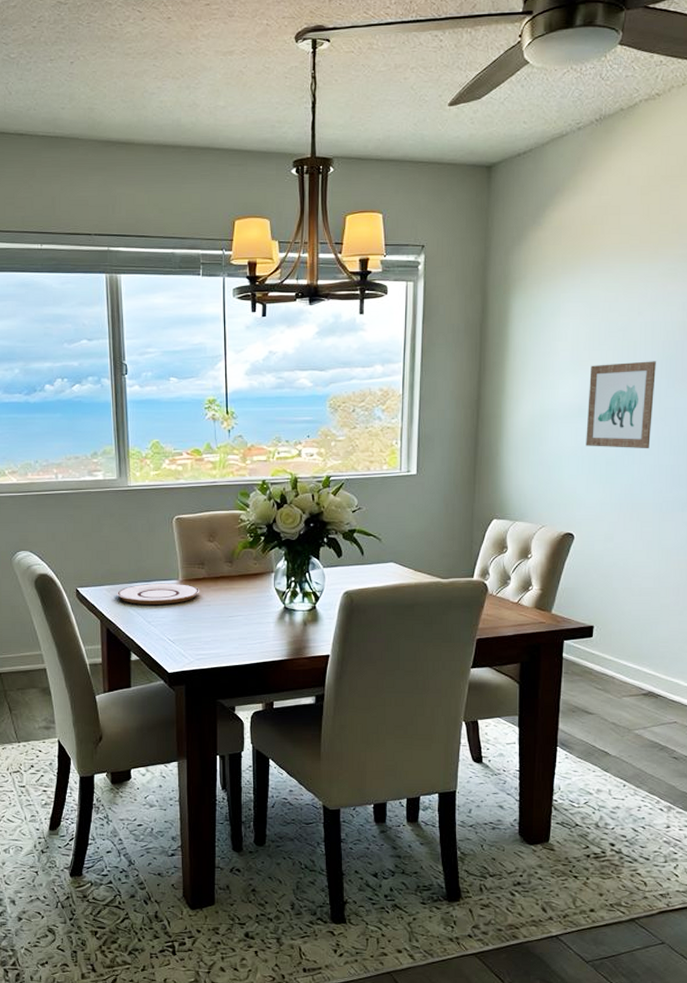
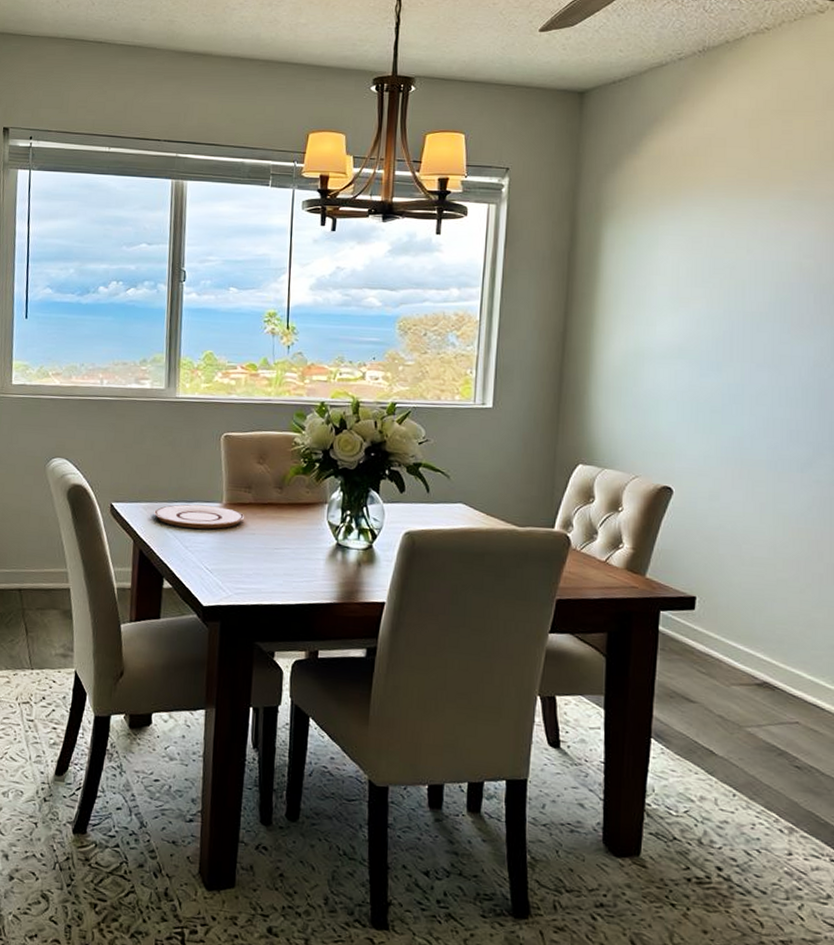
wall art: present [586,361,656,449] -> none [687,302,768,399]

